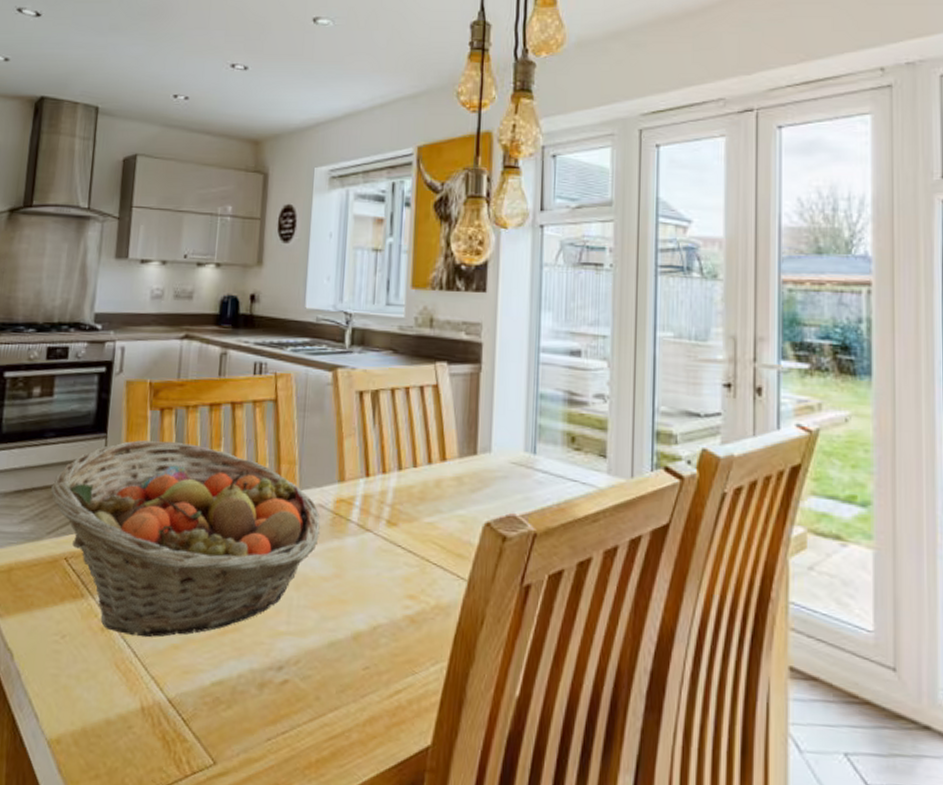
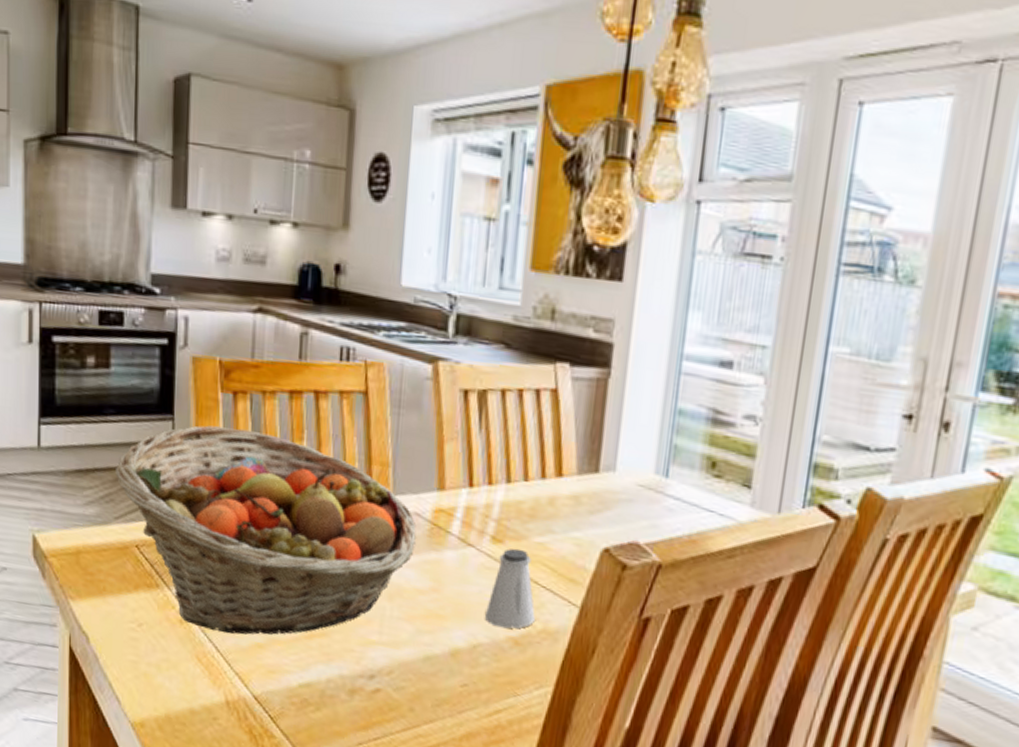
saltshaker: none [382,530,428,608] -> present [484,548,535,629]

